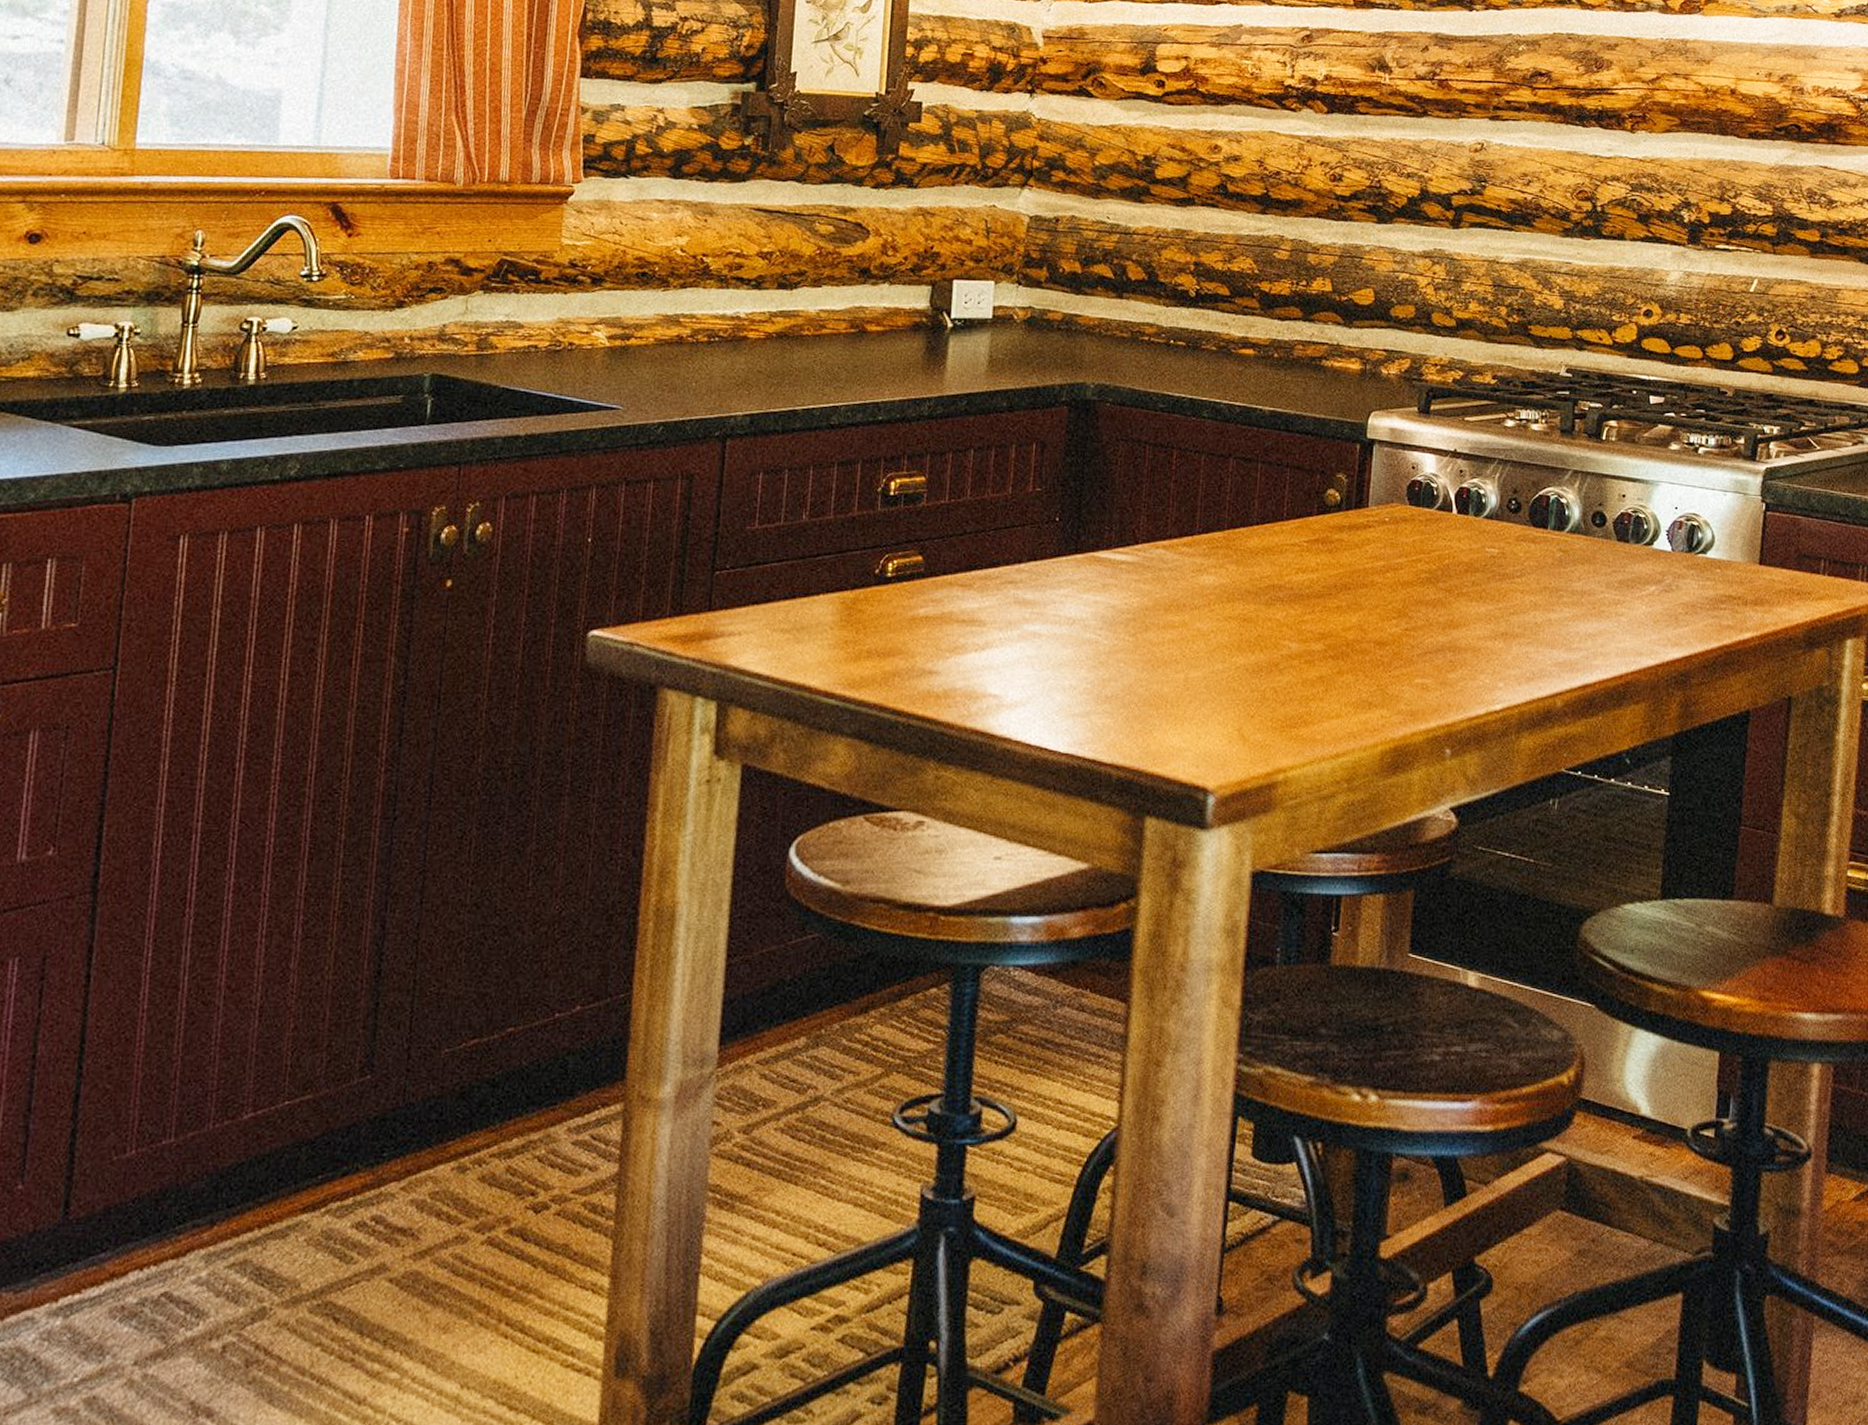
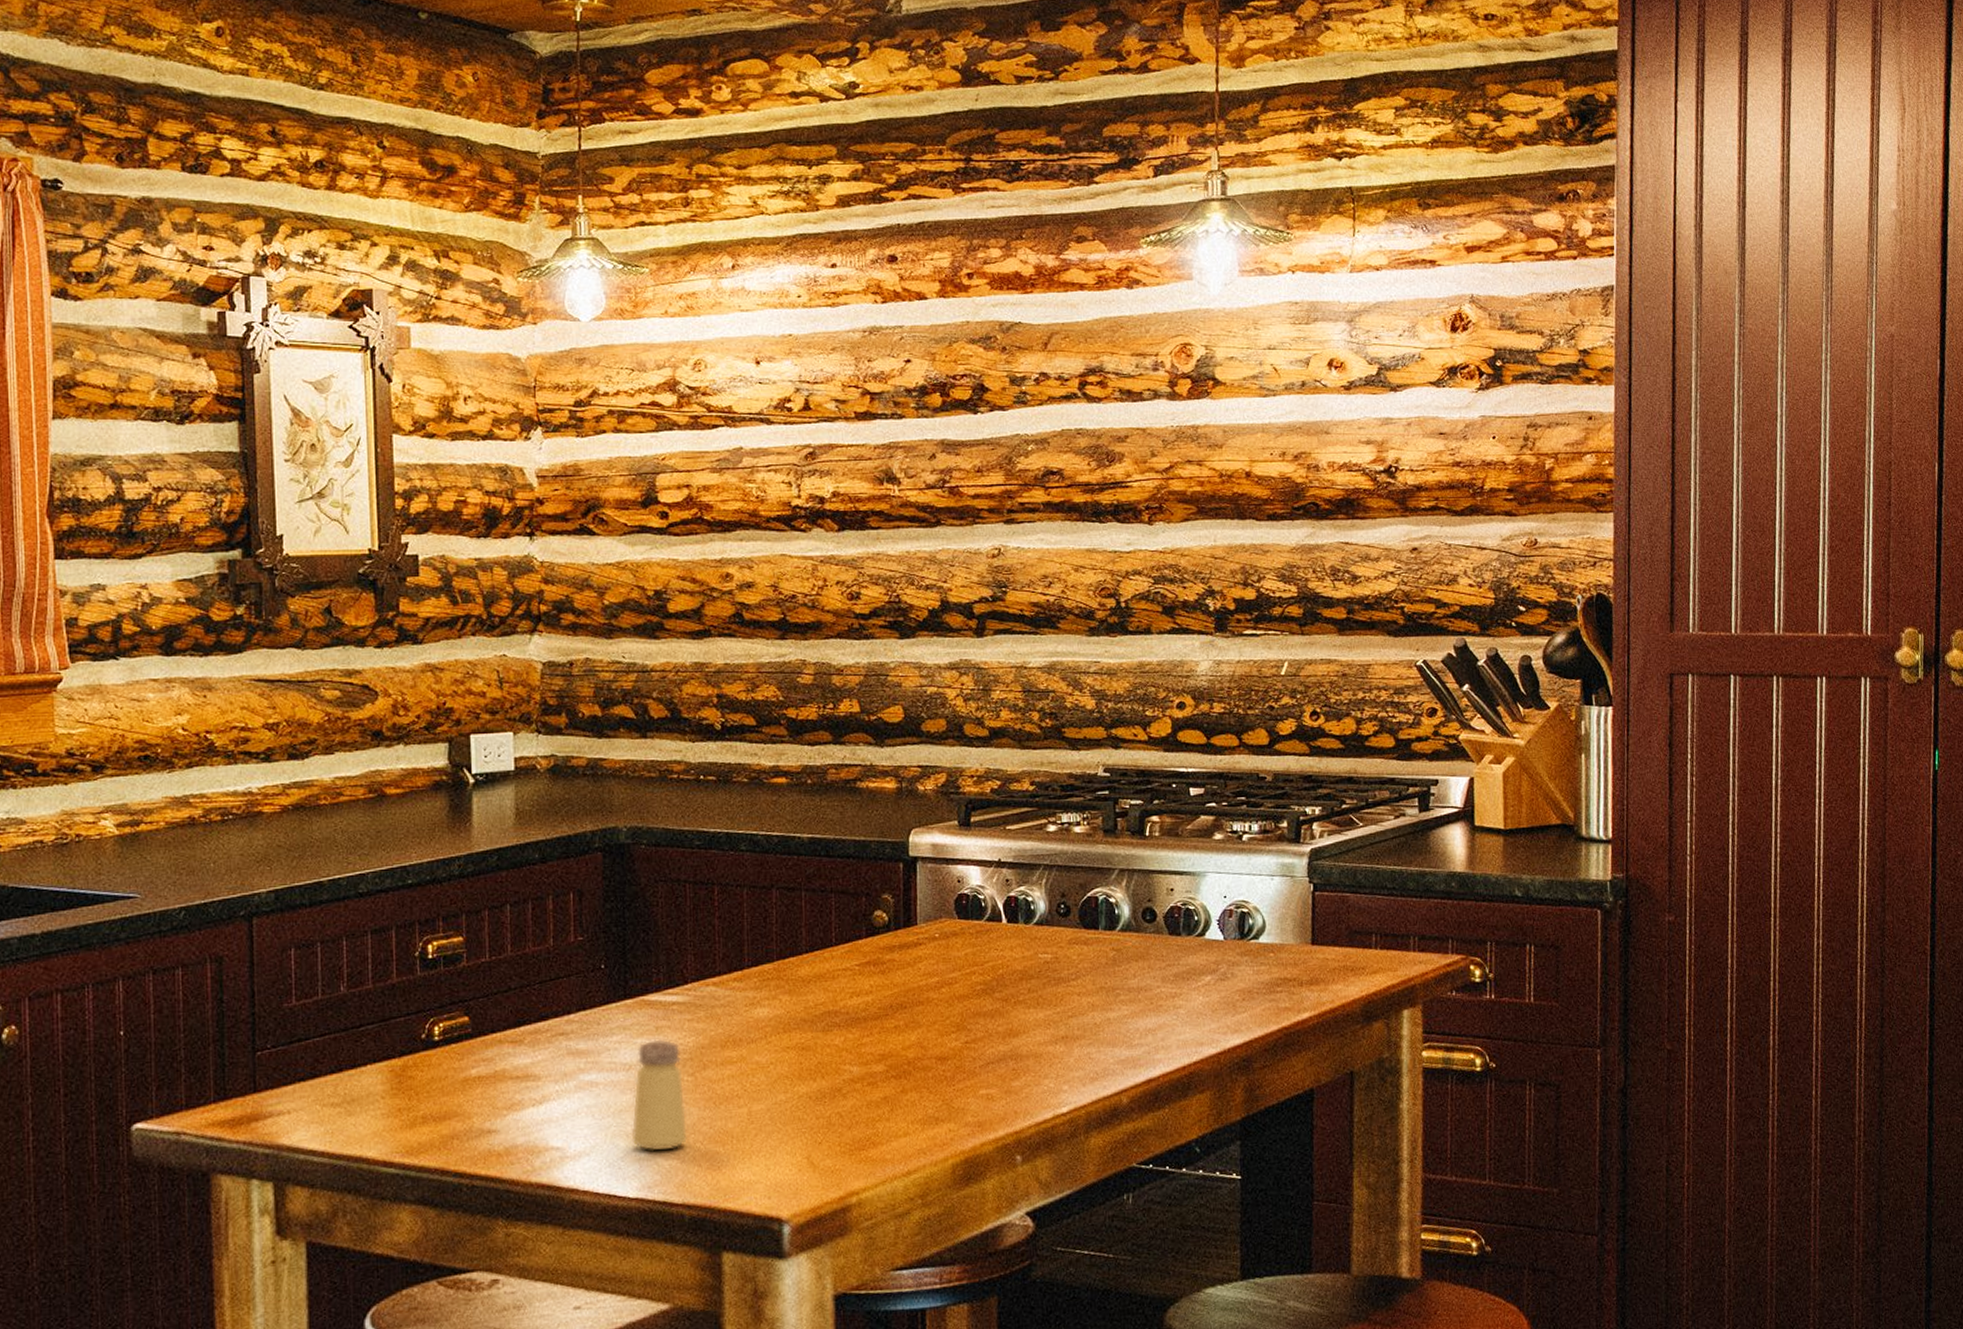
saltshaker: none [1068,597,1125,709] -> present [631,1039,687,1151]

